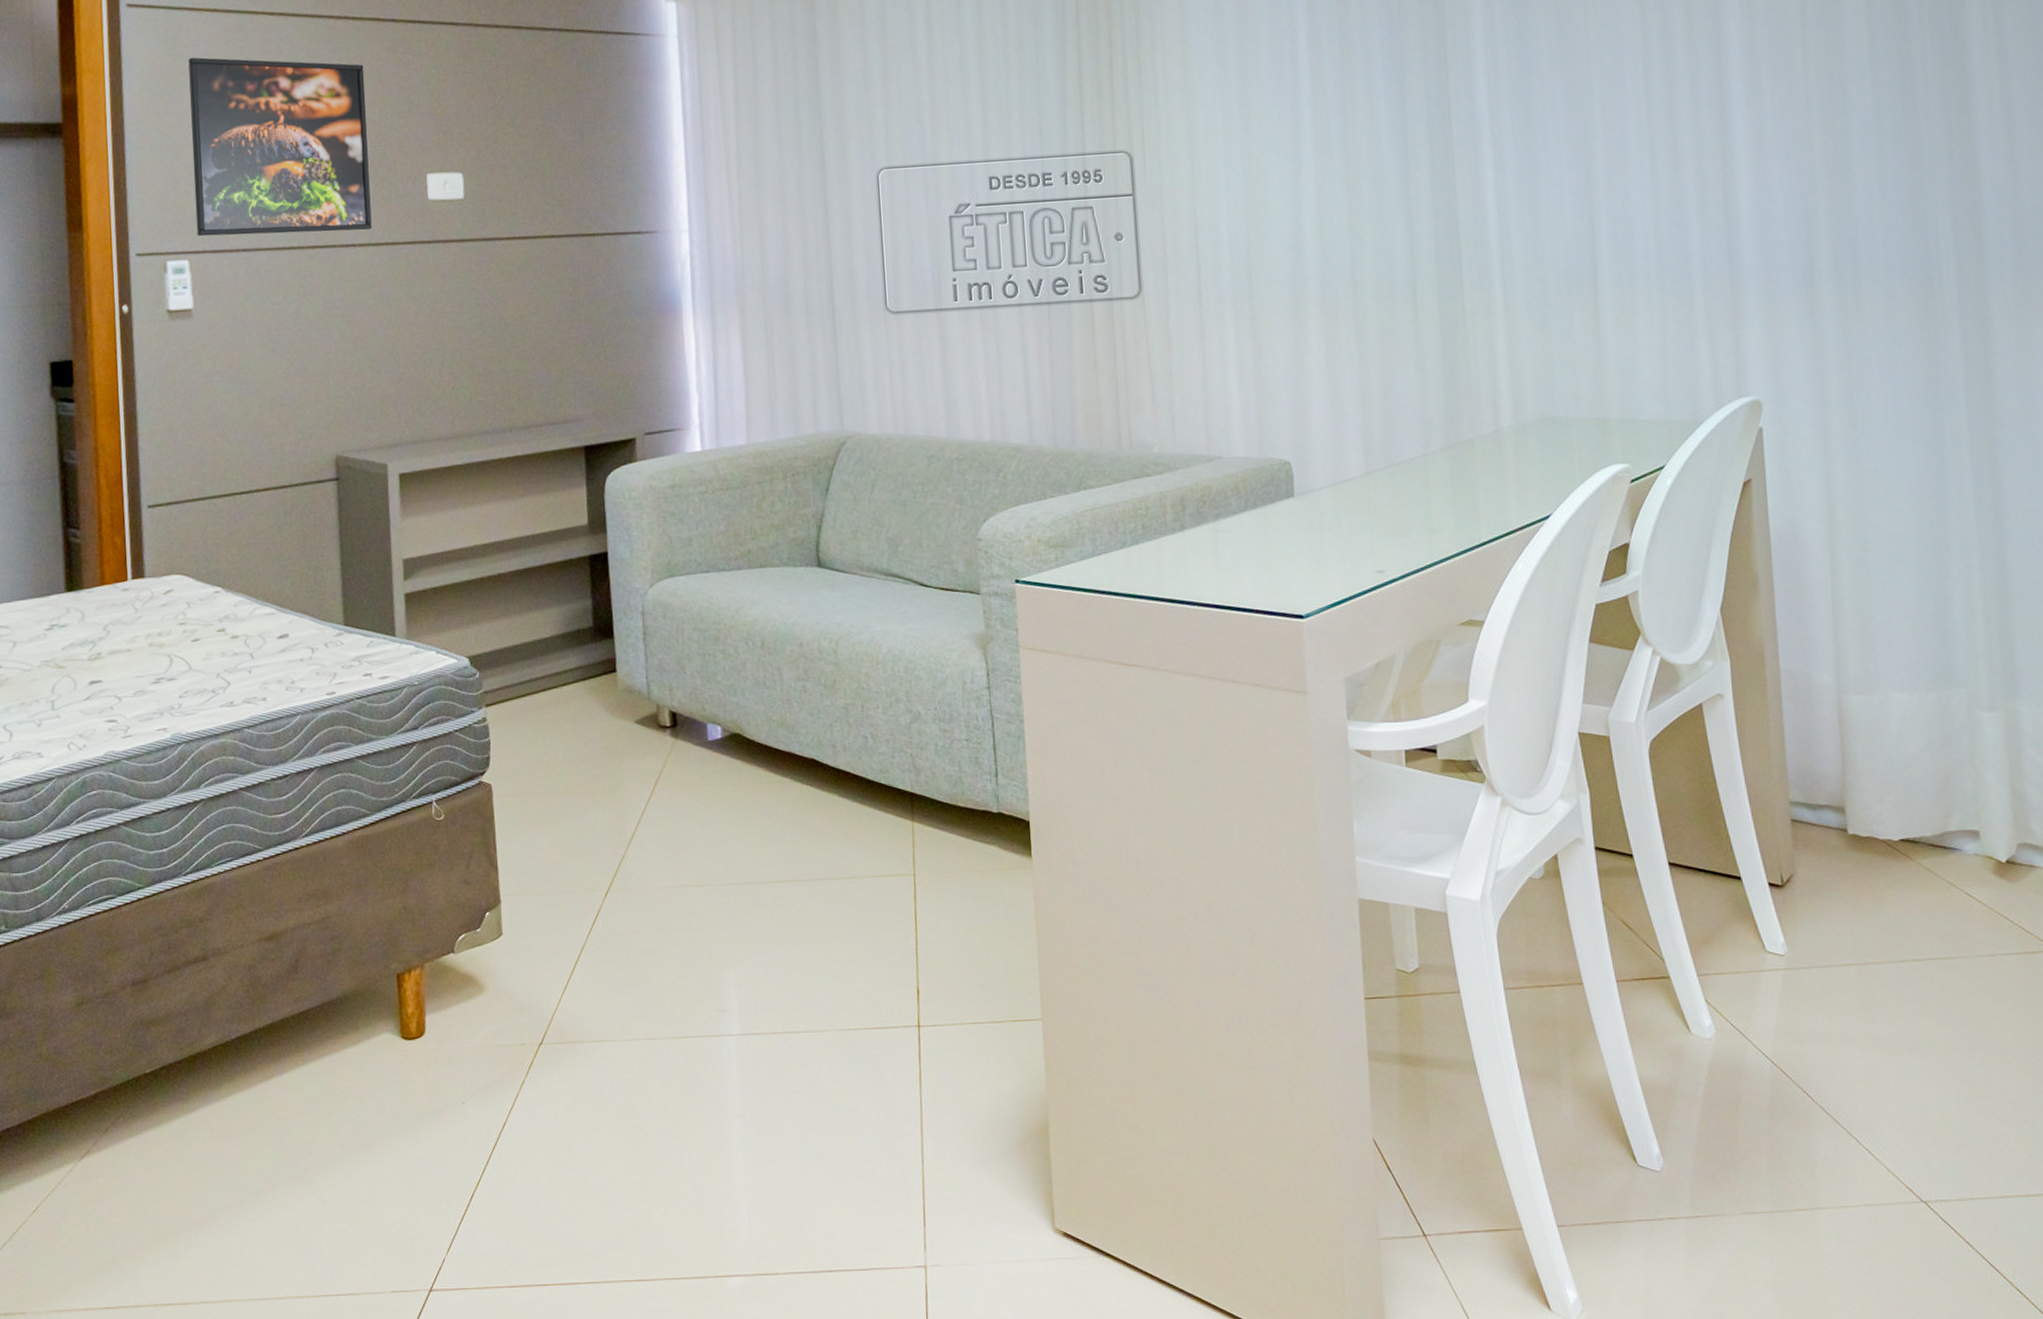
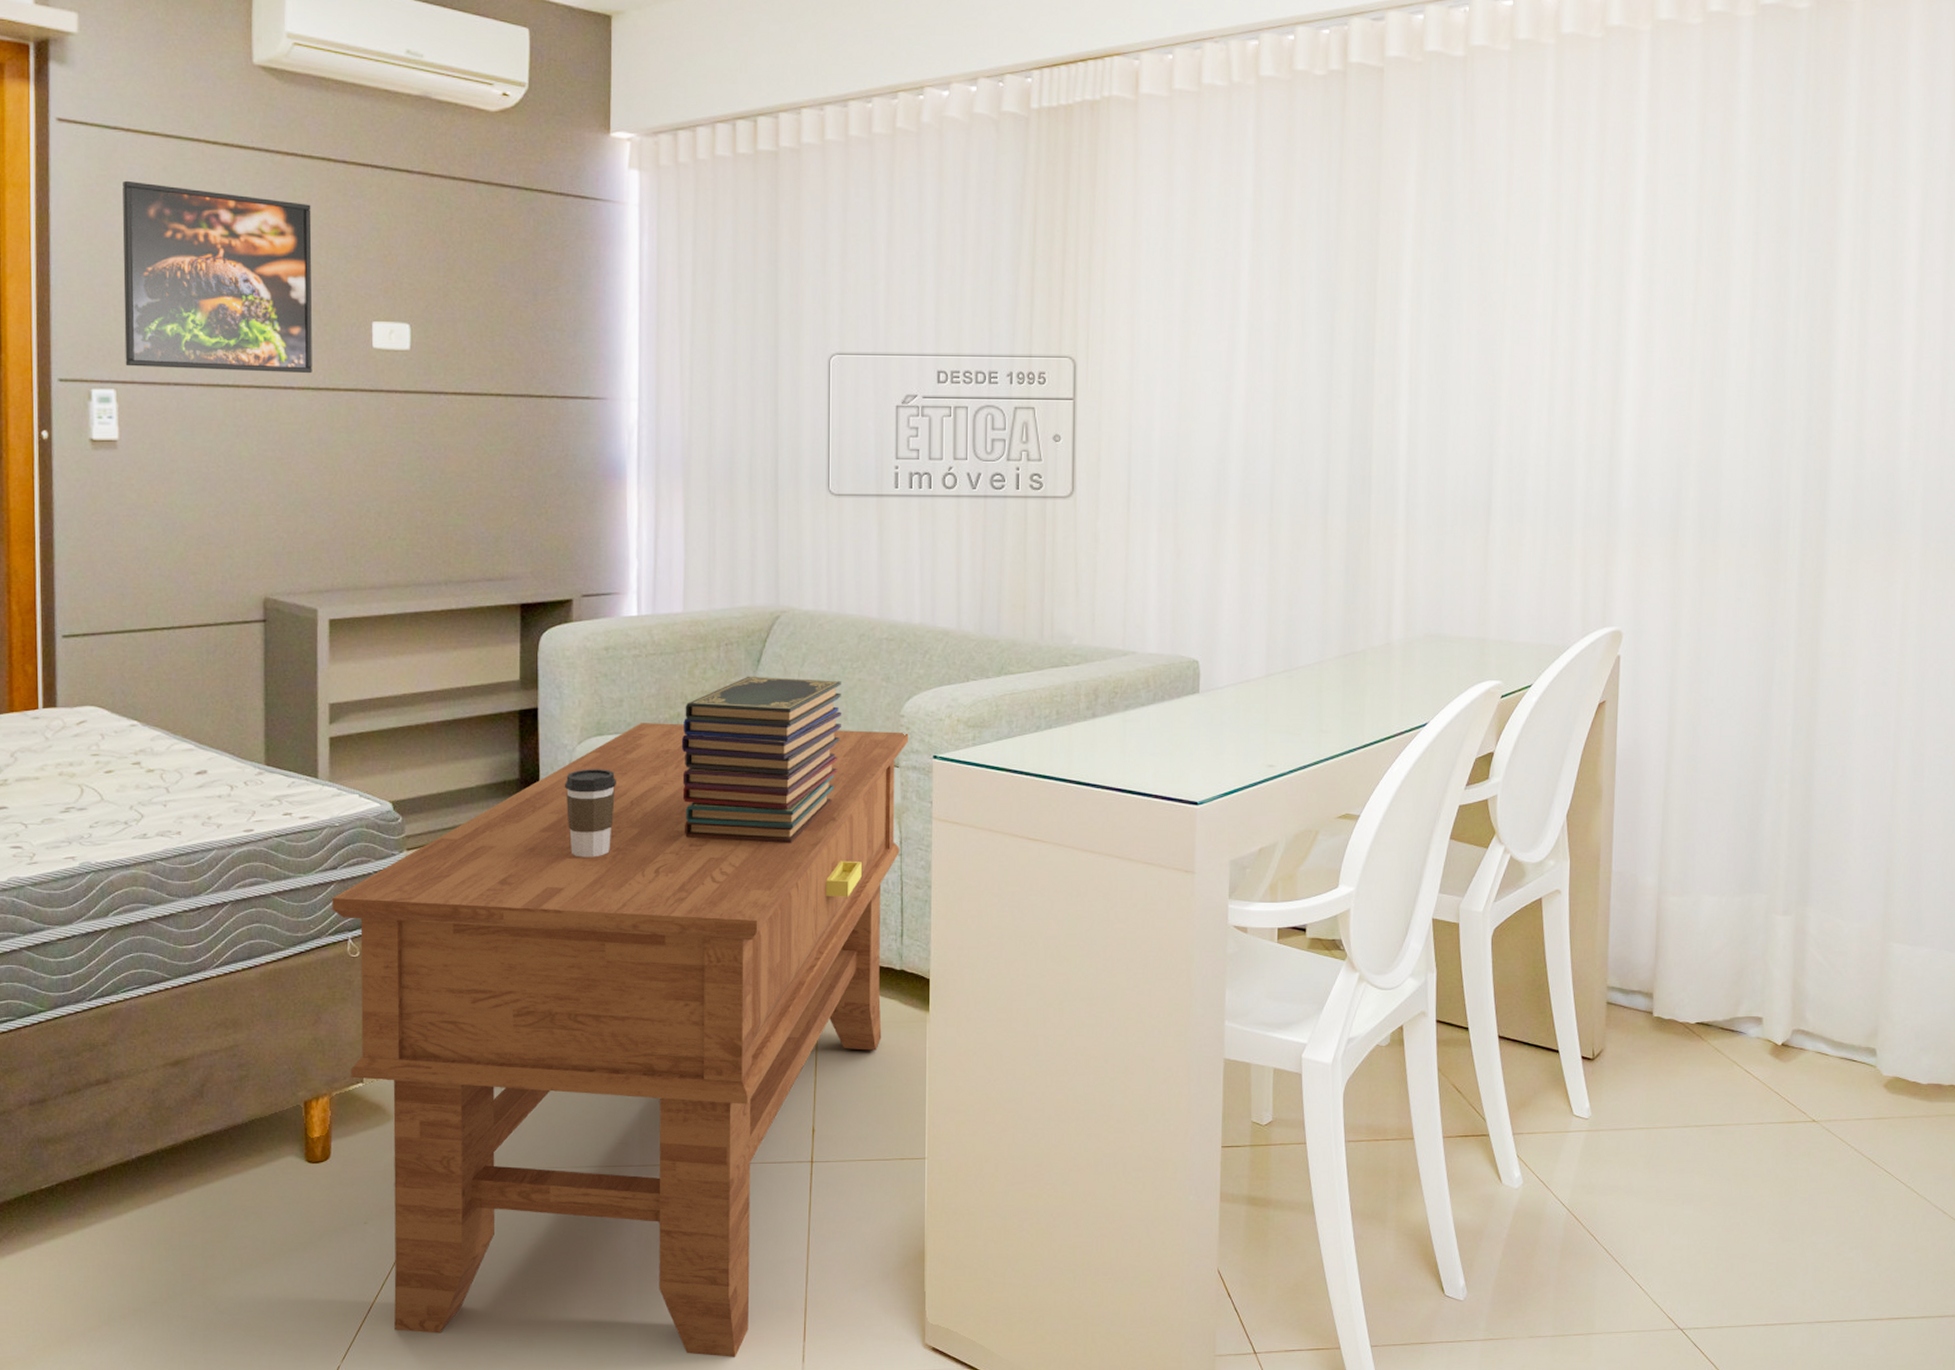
side table: none [414,556,987,1246] -> present [332,723,908,1357]
coffee cup: none [639,612,691,706] -> present [565,769,616,857]
book stack: none [753,506,917,682] -> present [681,676,842,843]

